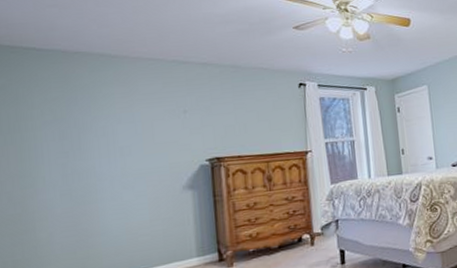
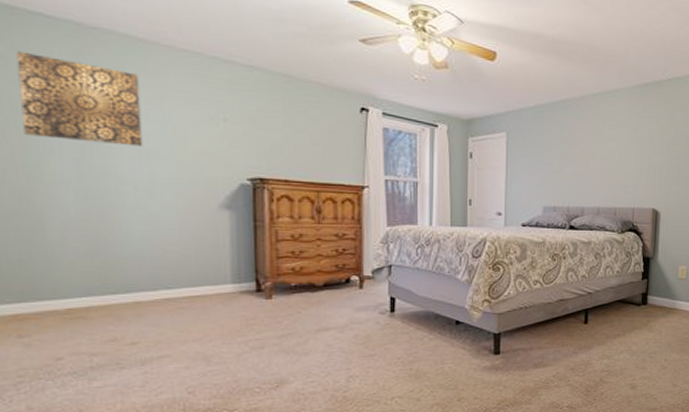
wall art: none [14,80,117,150] -> present [16,50,143,147]

